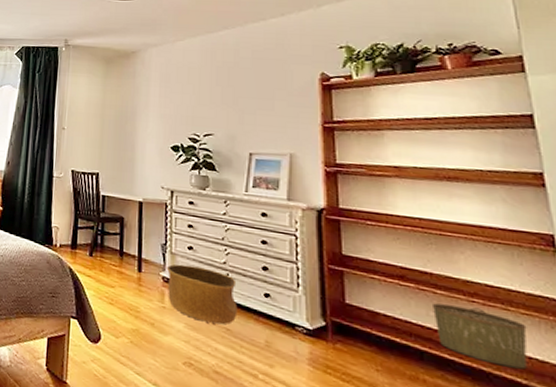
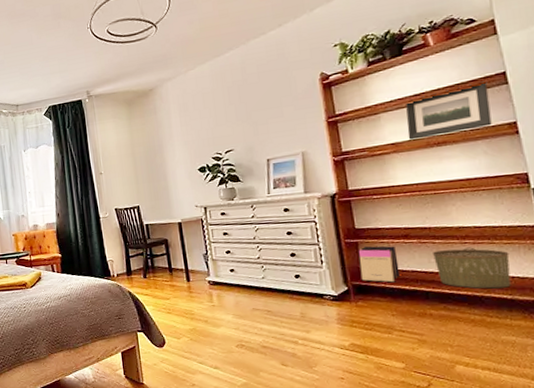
basket: present [167,264,238,325] -> none [211,266,275,310]
books: none [342,278,390,330] -> present [358,246,400,283]
picture frame: none [413,119,514,171] -> present [406,81,492,140]

